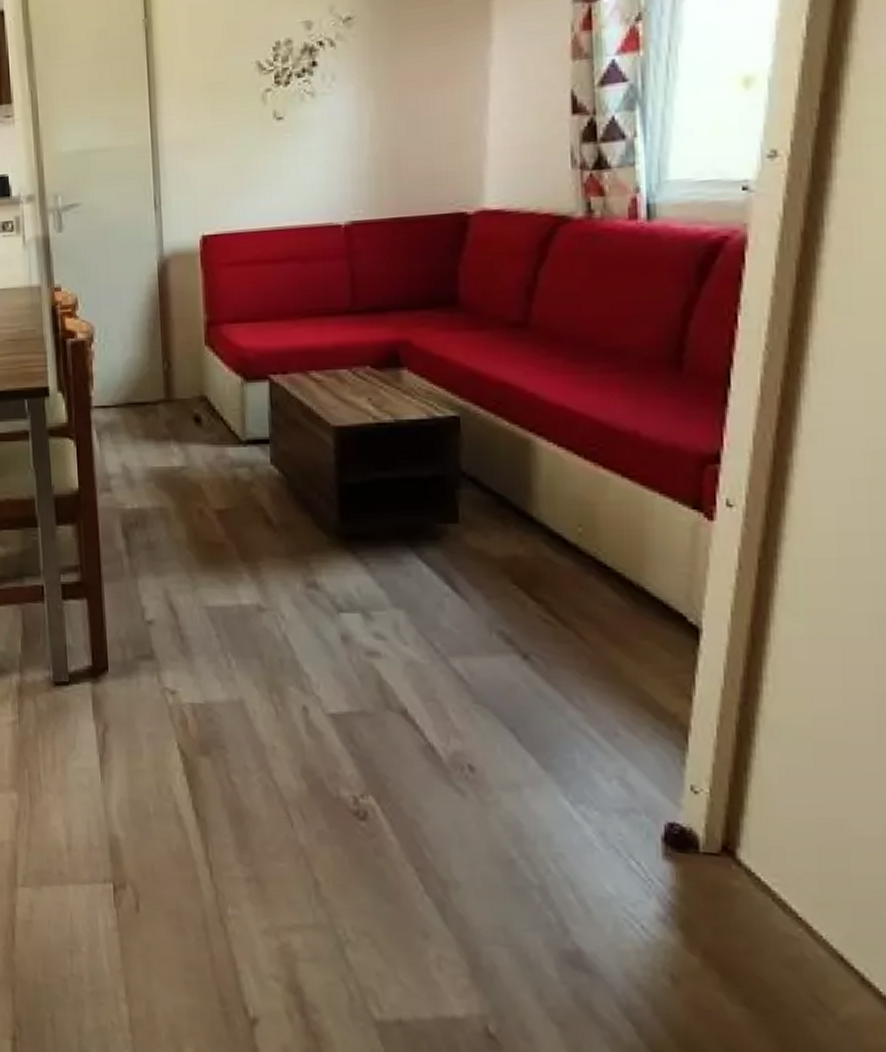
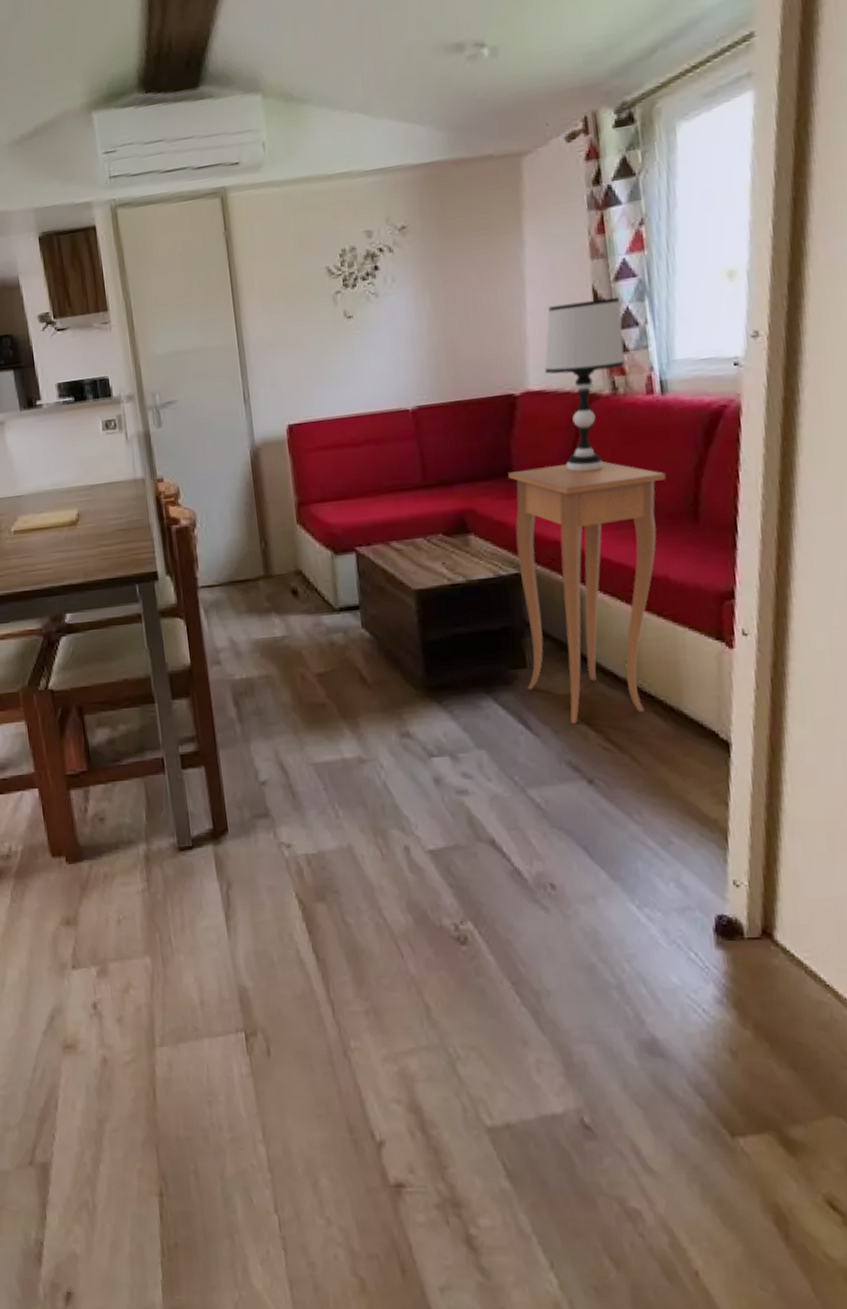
side table: none [453,295,646,591] -> present [508,461,666,725]
table lamp: none [506,104,605,306] -> present [544,297,625,472]

